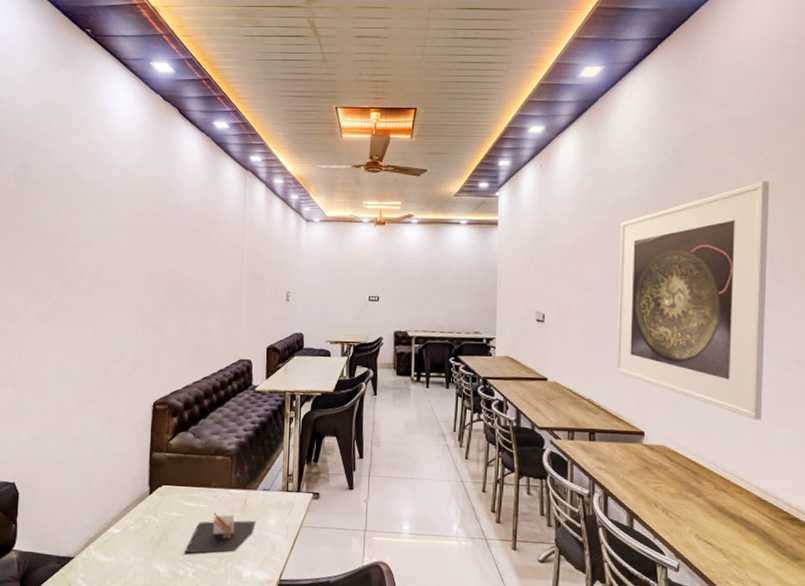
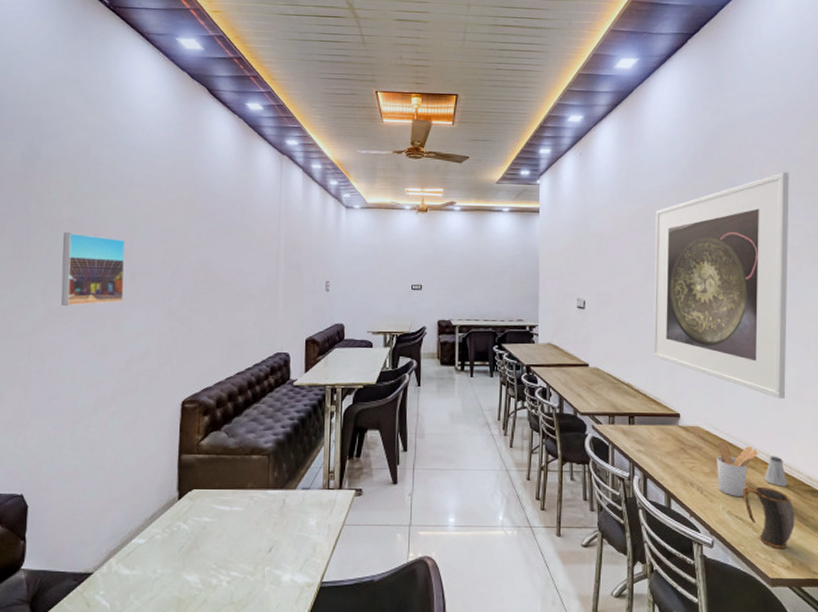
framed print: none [48,245,104,312] -> present [61,233,126,306]
napkin holder: present [185,512,256,554] -> none [218,515,295,561]
utensil holder: none [684,461,731,520] -> present [717,441,759,496]
mug: none [711,511,771,578] -> present [742,486,795,550]
saltshaker: none [736,479,763,513] -> present [764,456,787,487]

